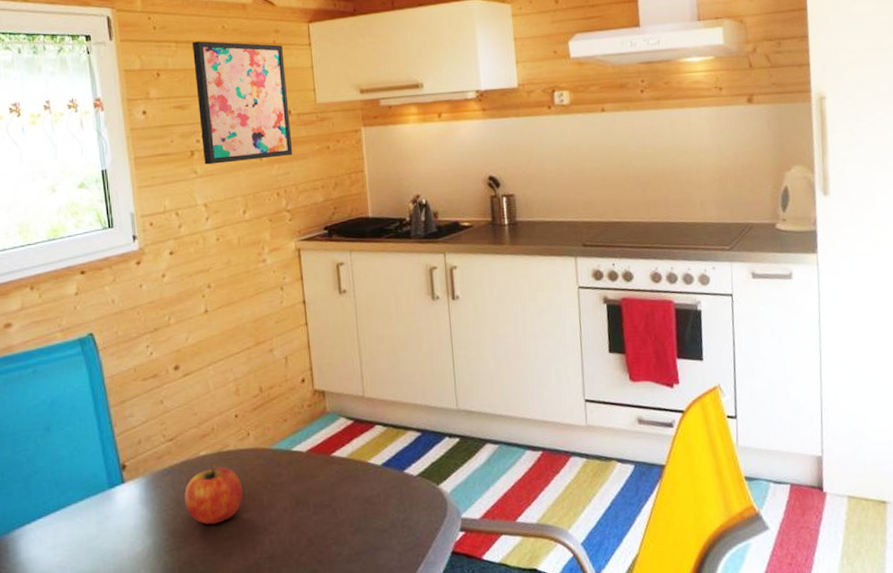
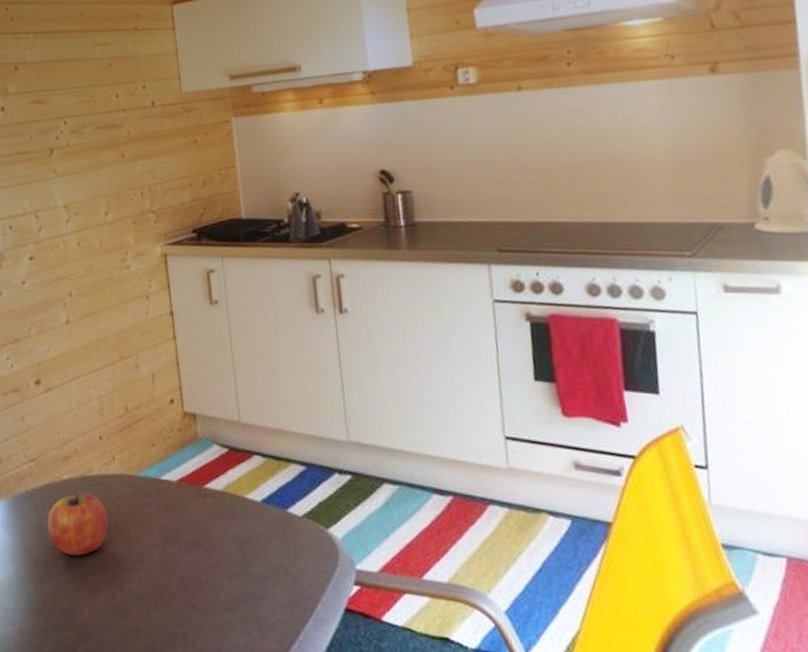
wall art: present [192,41,293,165] -> none [50,30,158,163]

